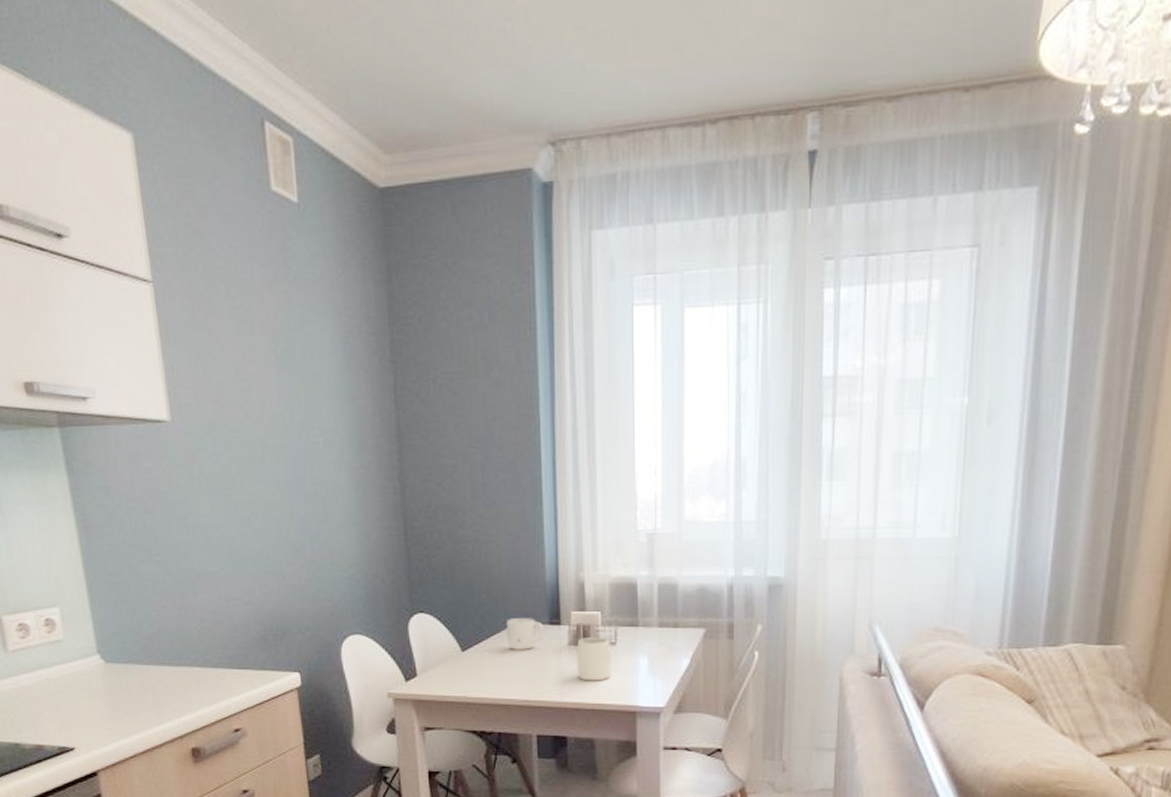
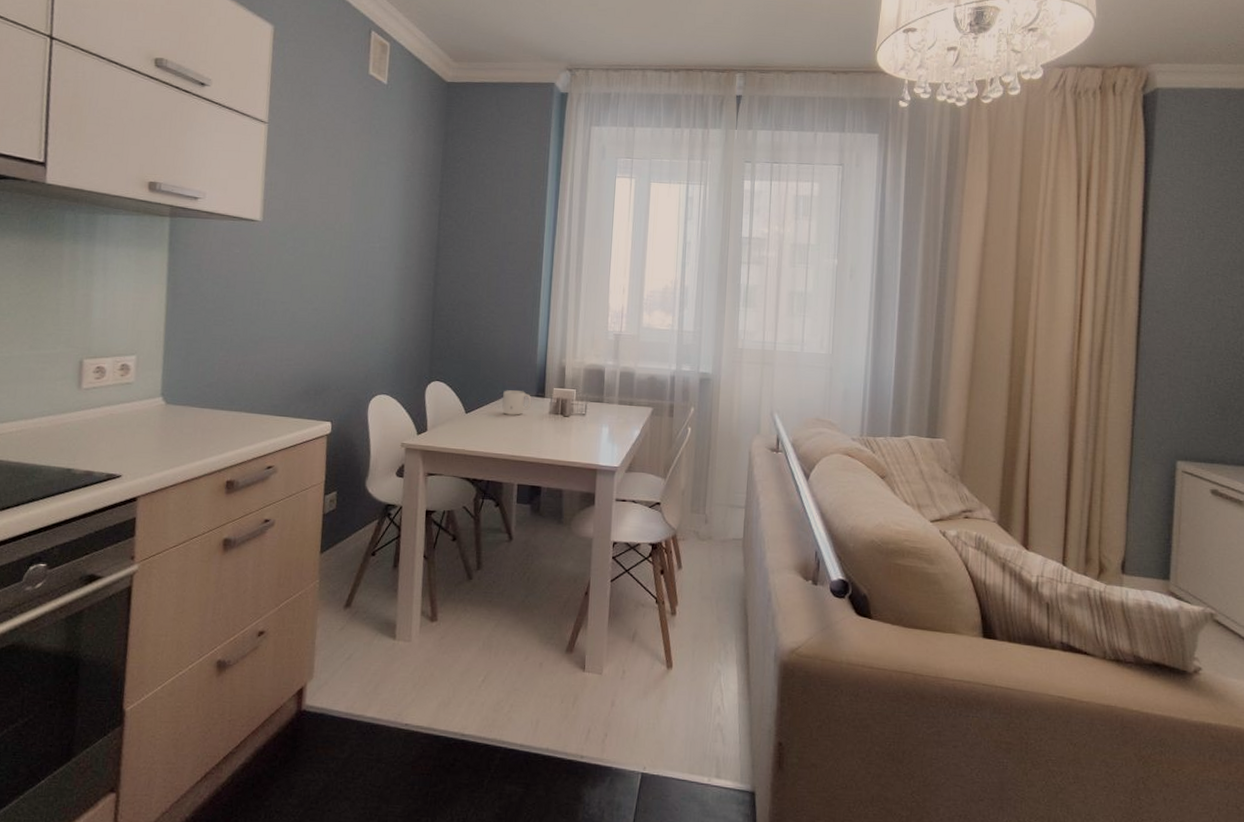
mug: present [577,638,612,681] -> none [554,408,582,444]

